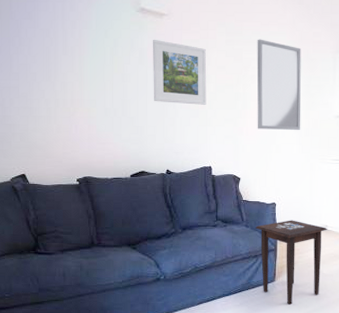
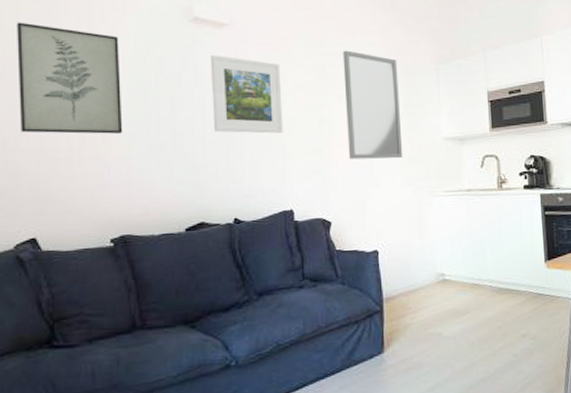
wall art: none [11,9,87,99] -> present [17,22,123,134]
side table: present [255,220,328,305] -> none [354,270,445,382]

